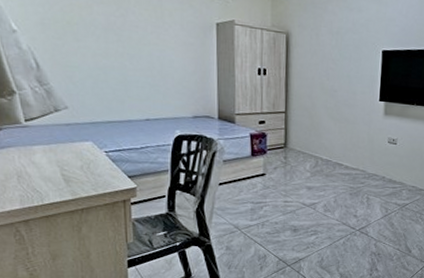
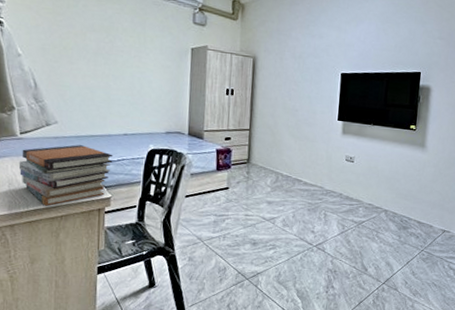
book stack: none [27,132,136,199] -> present [18,145,113,206]

